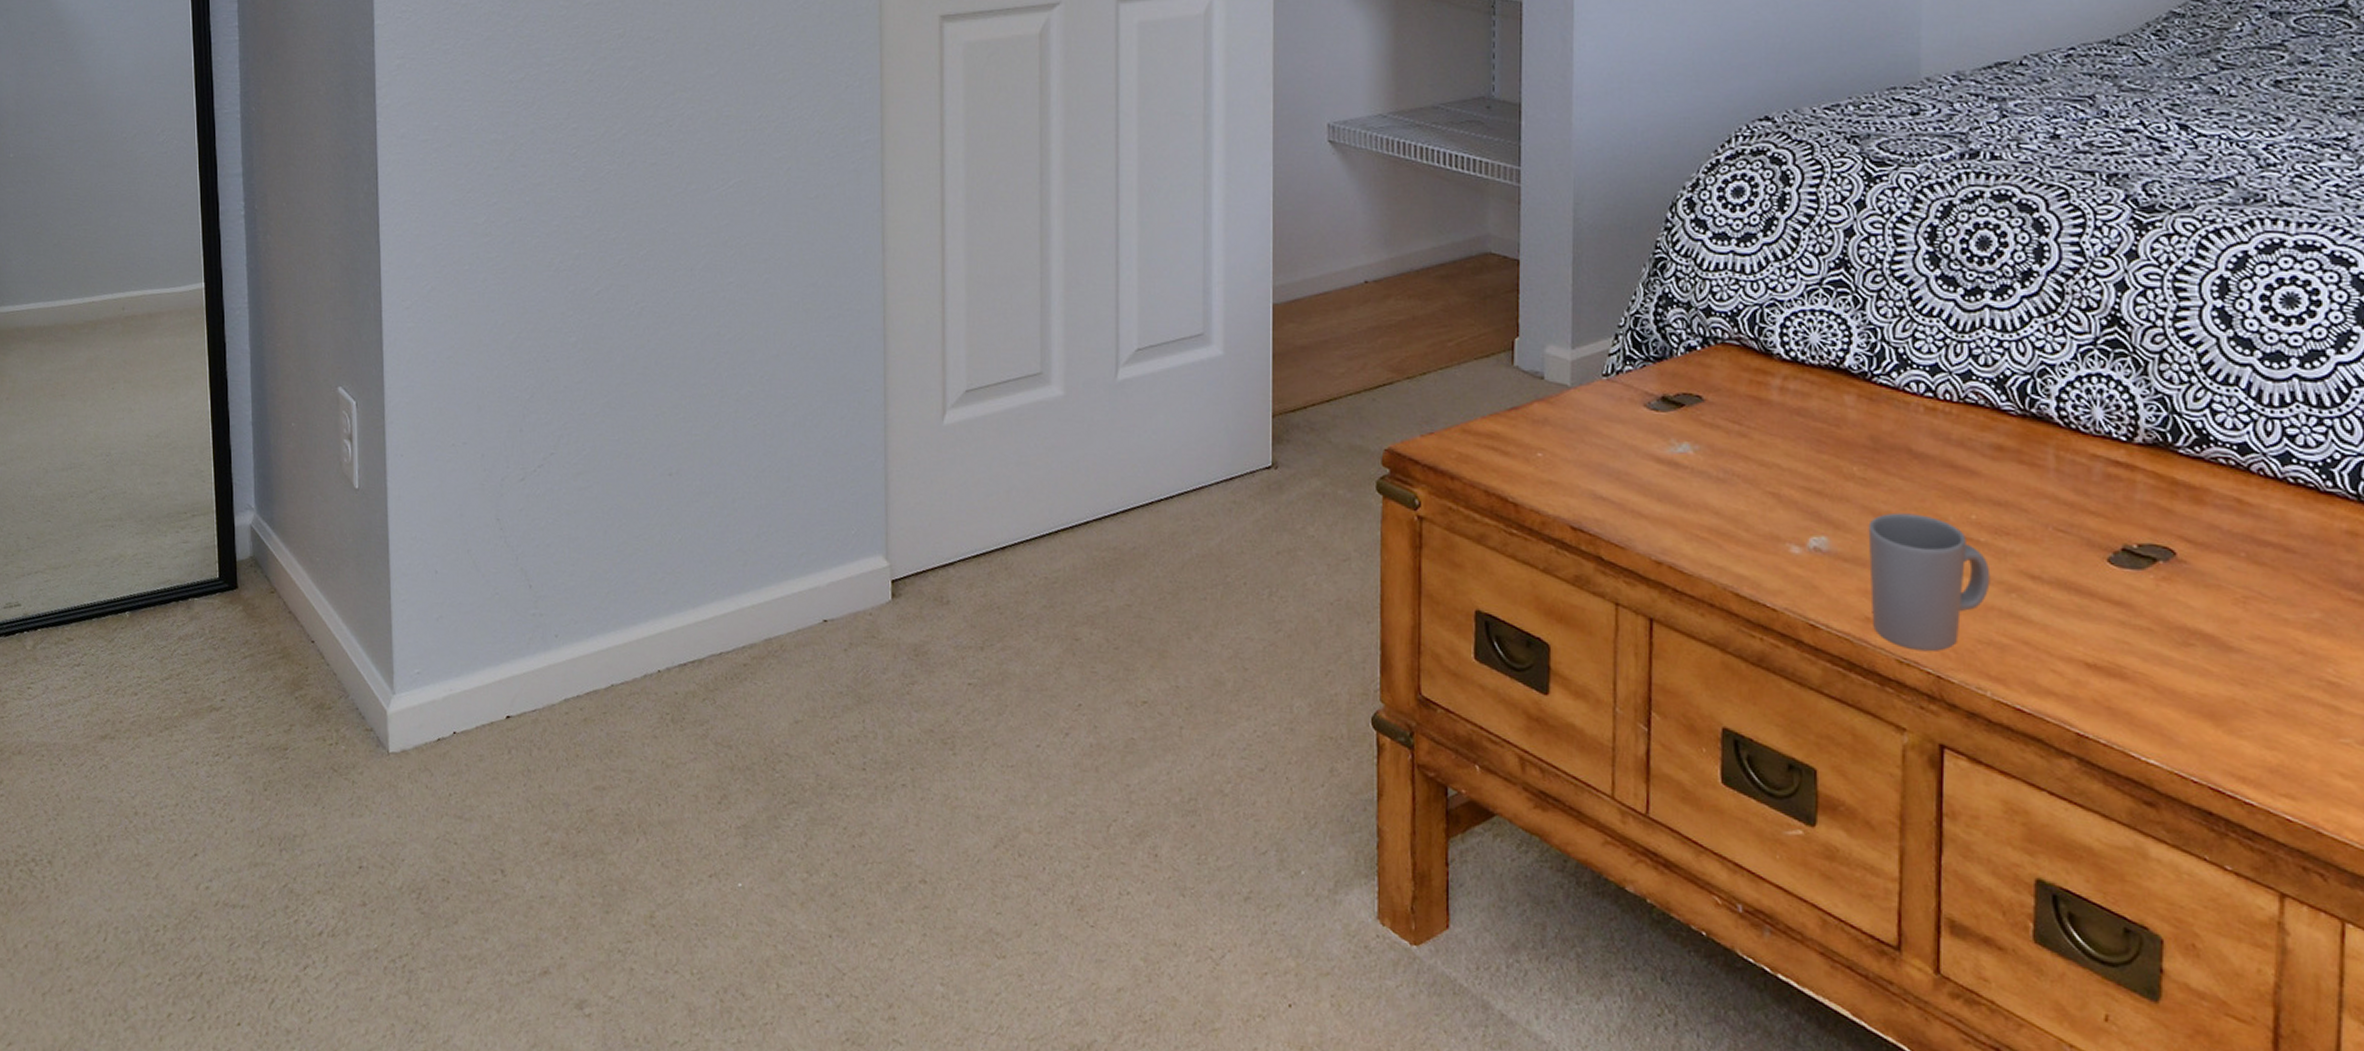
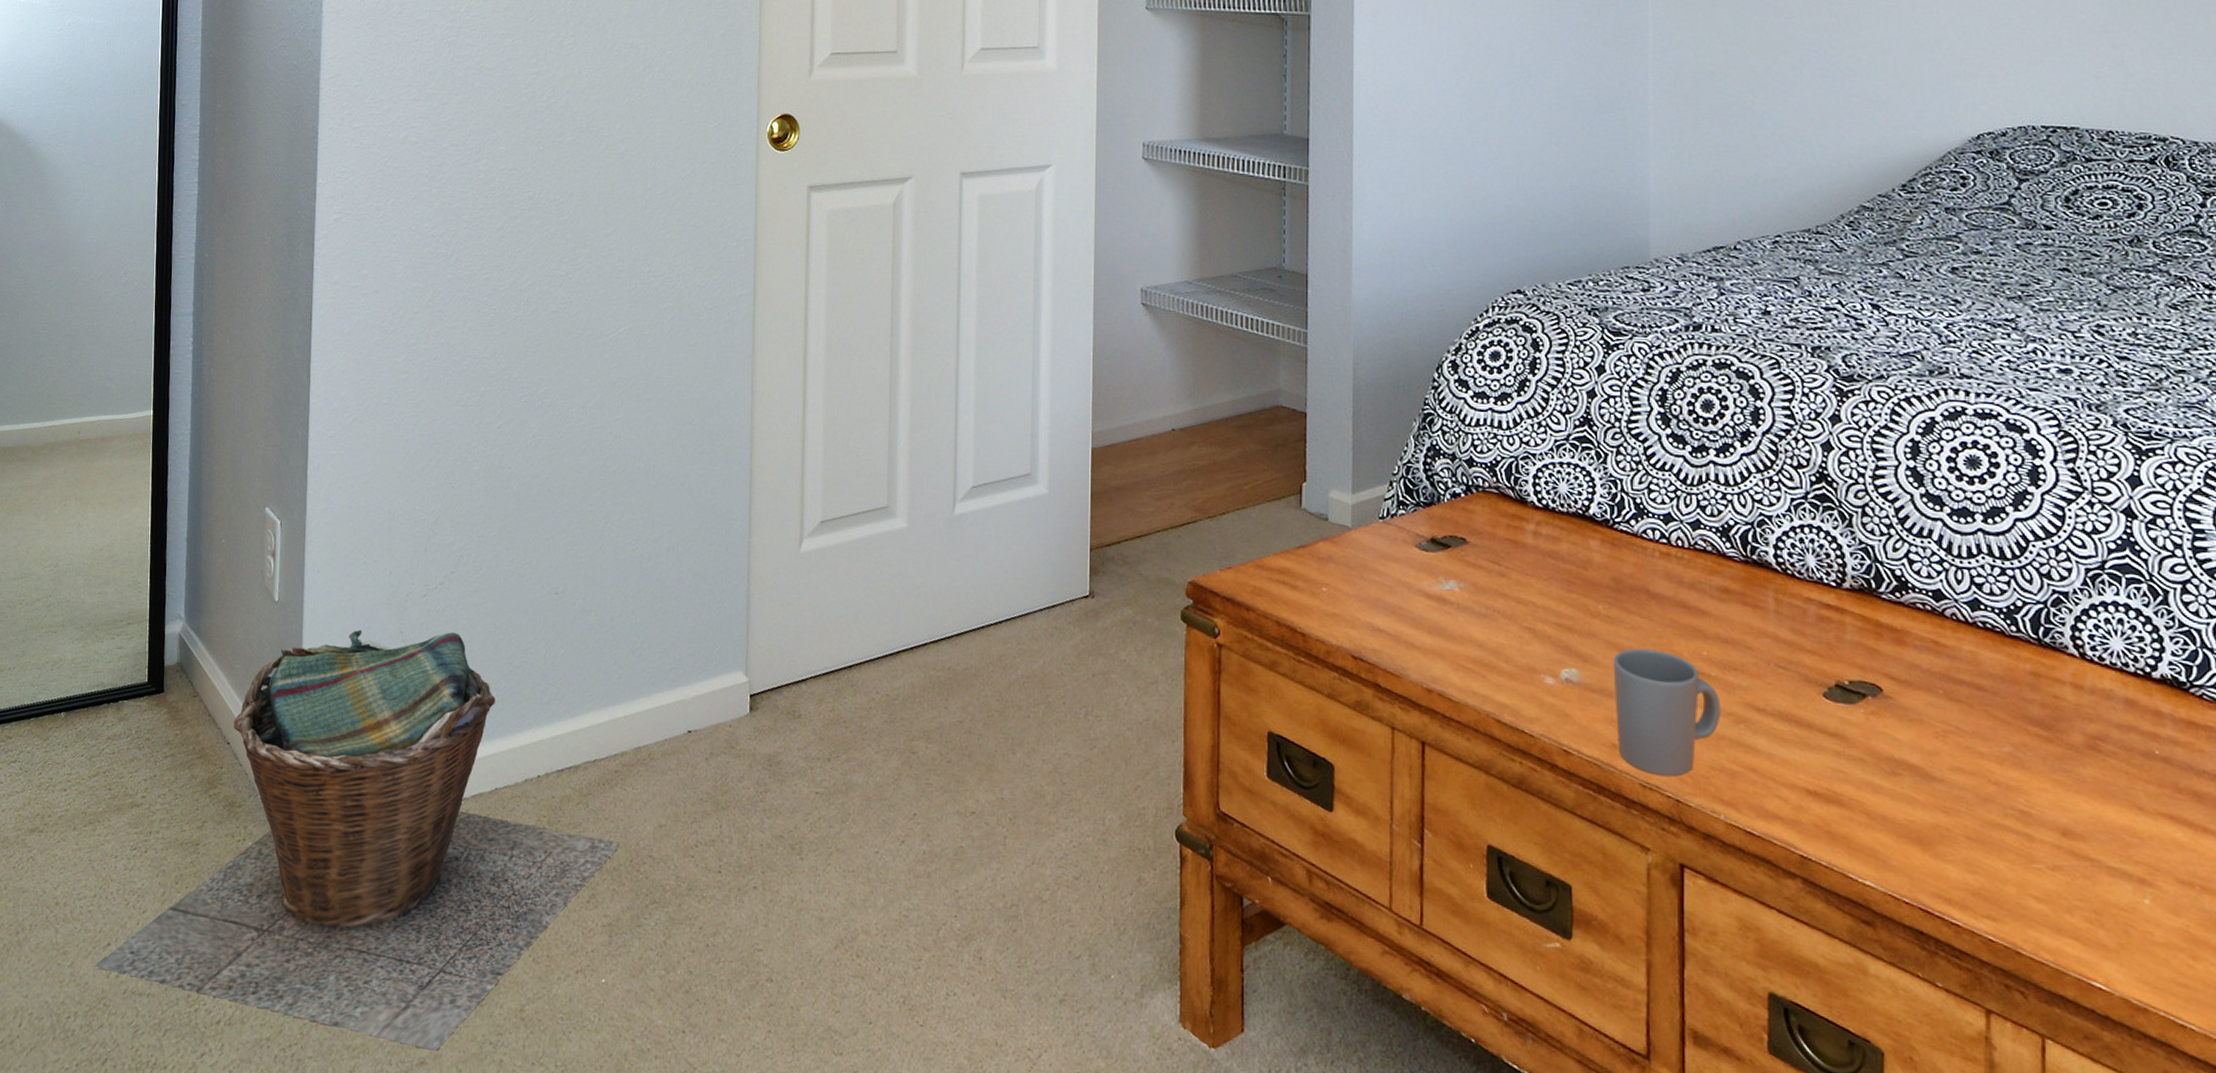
laundry basket: none [182,517,753,960] -> present [95,629,620,1051]

